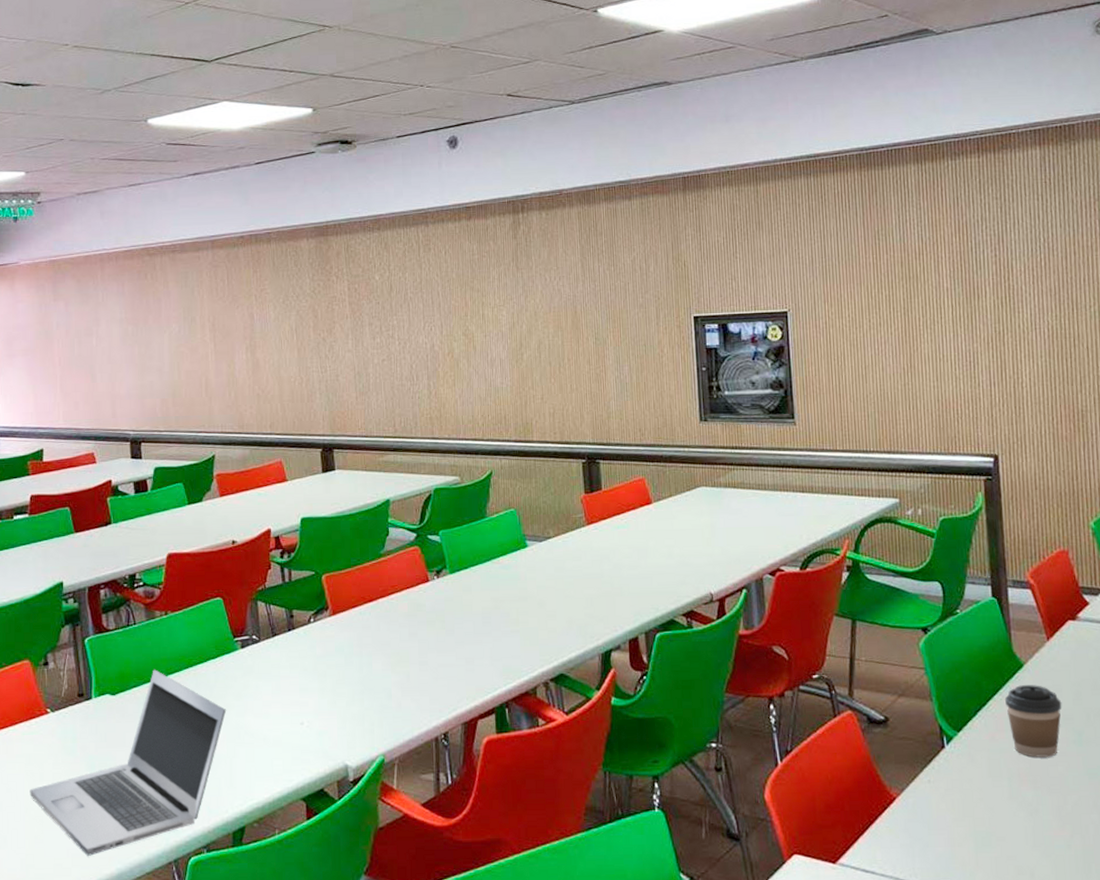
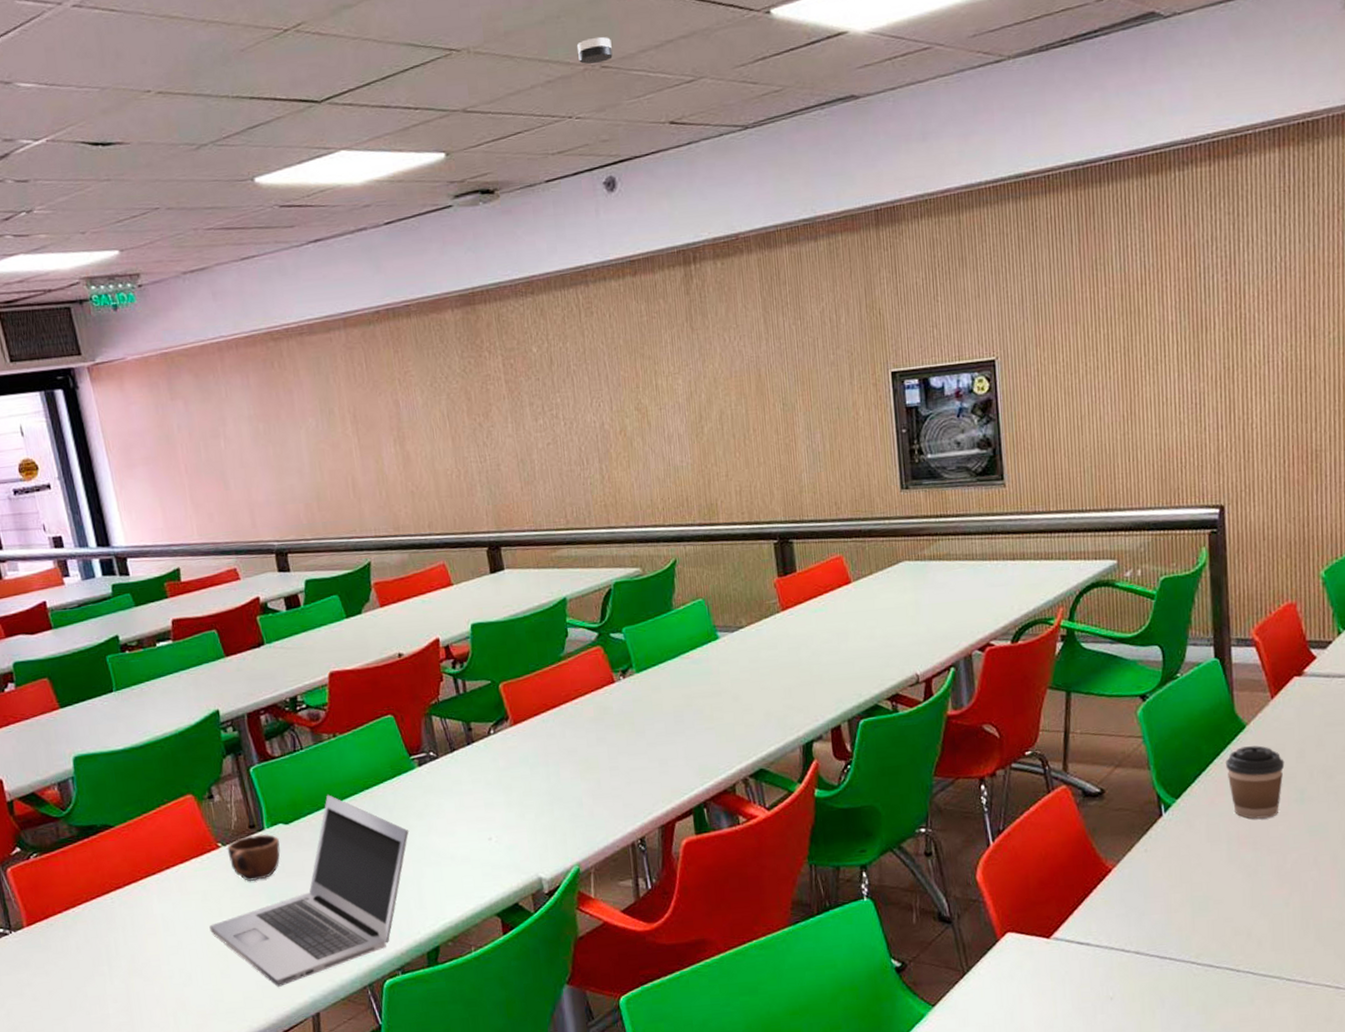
mug: none [55,703,105,749] -> present [227,834,281,882]
smoke detector: none [431,22,461,45] -> present [576,36,613,65]

